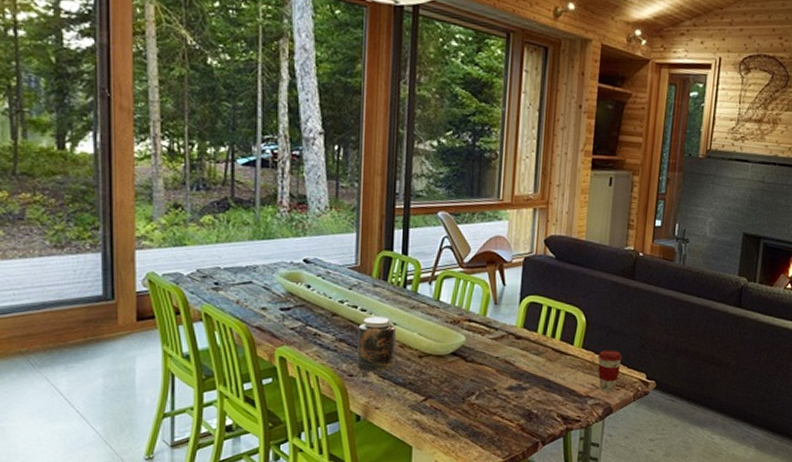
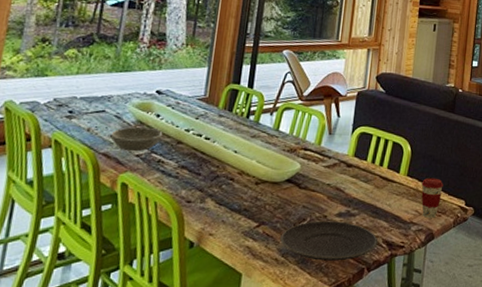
soup bowl: none [261,298,316,325] -> present [110,126,163,152]
jar: present [357,316,397,371] -> none [195,144,237,197]
plate: none [449,394,553,435] -> present [280,220,378,261]

